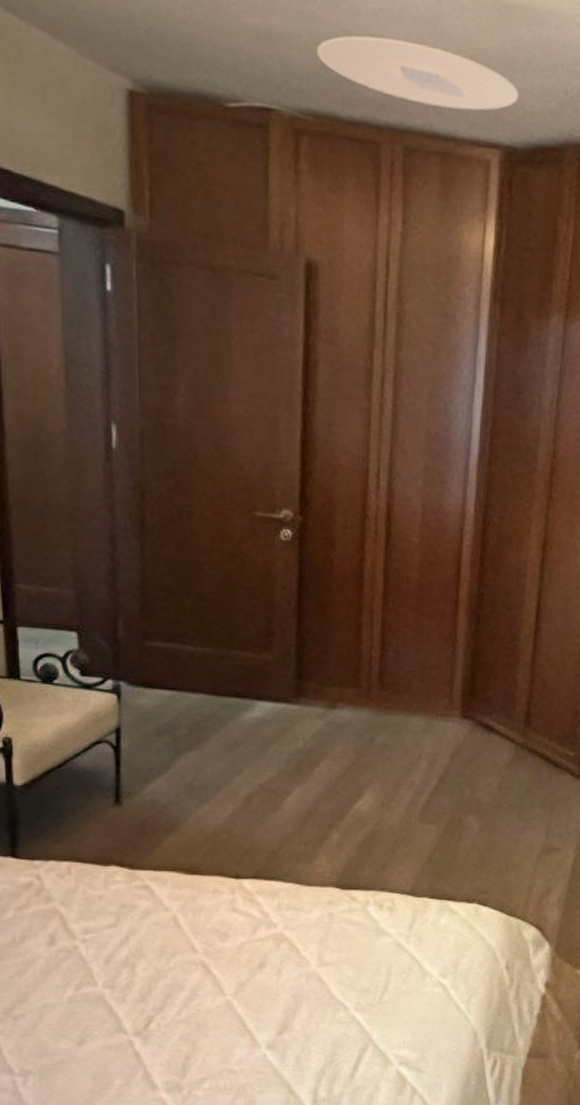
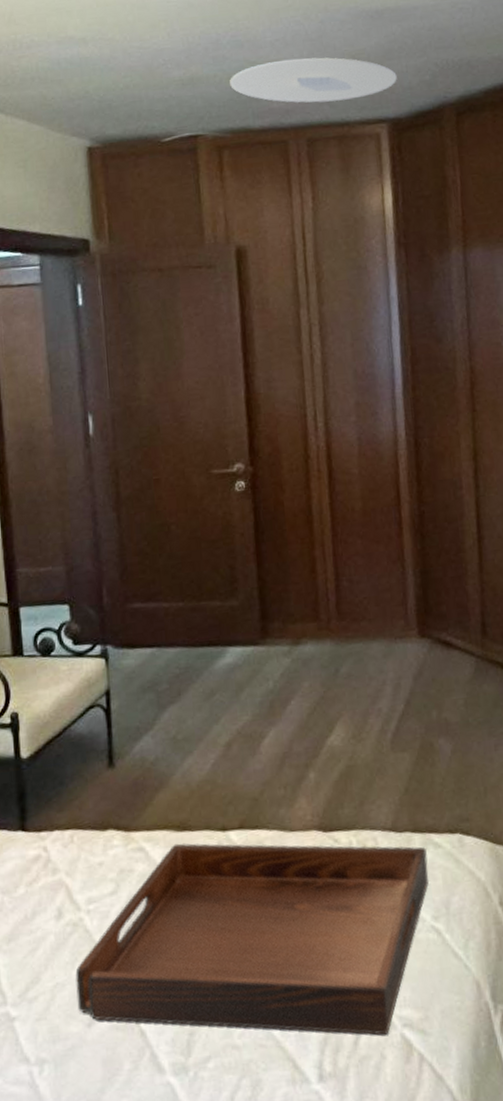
serving tray: none [67,885,443,1070] -> present [75,843,429,1036]

